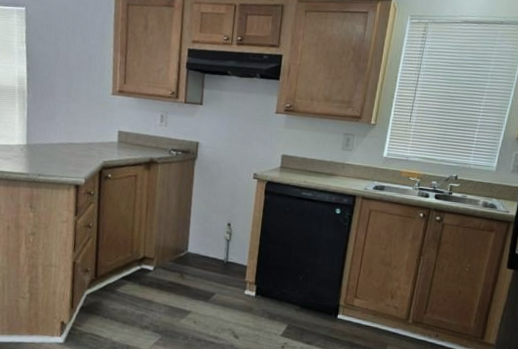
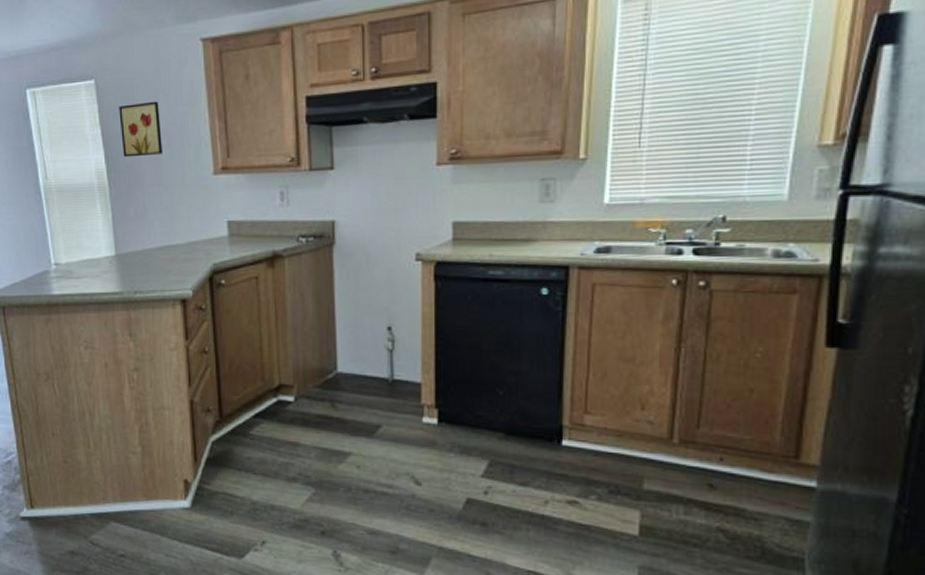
wall art: none [42,31,75,73] -> present [119,101,162,158]

